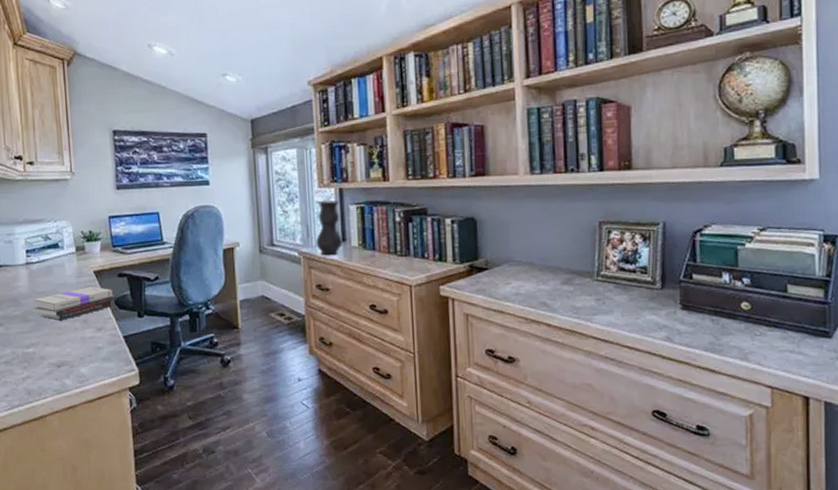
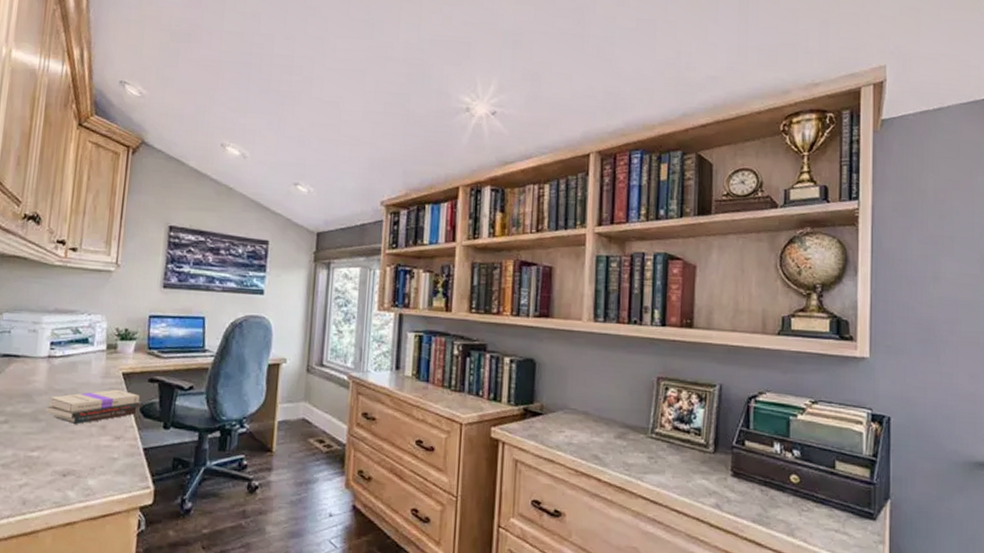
vase: present [316,200,343,255] -> none [368,324,399,382]

